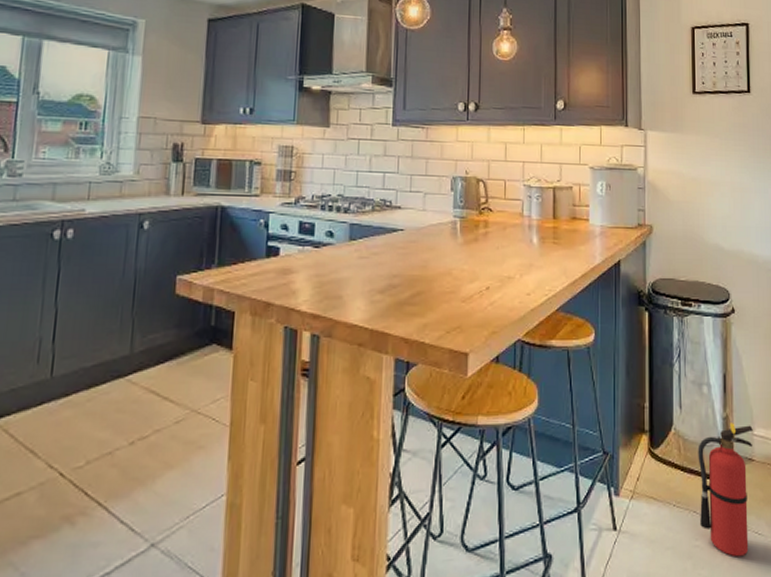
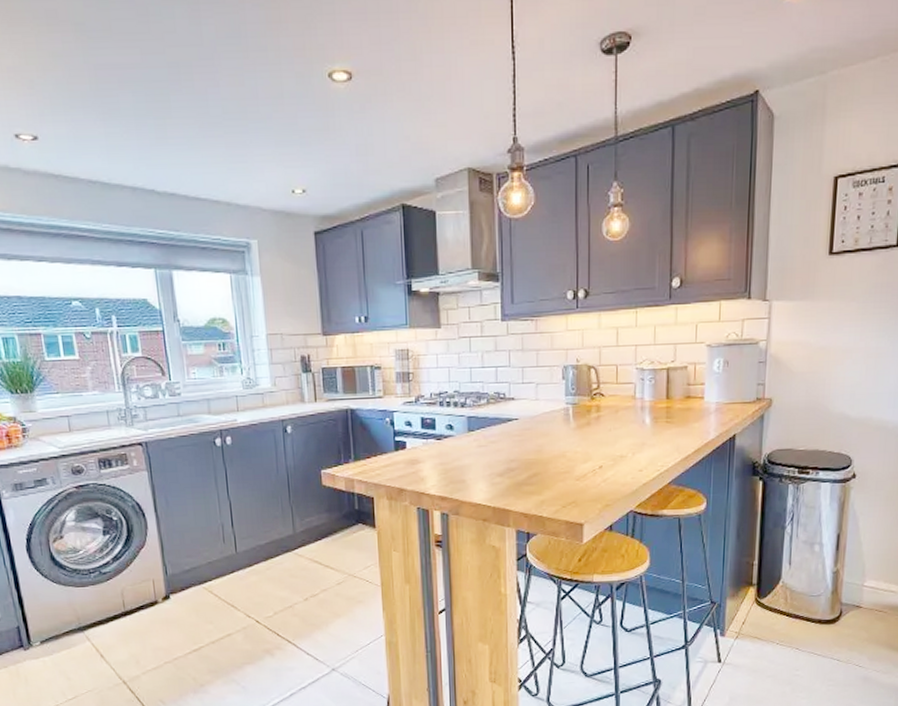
fire extinguisher: present [698,423,753,557] -> none [802,576,864,684]

